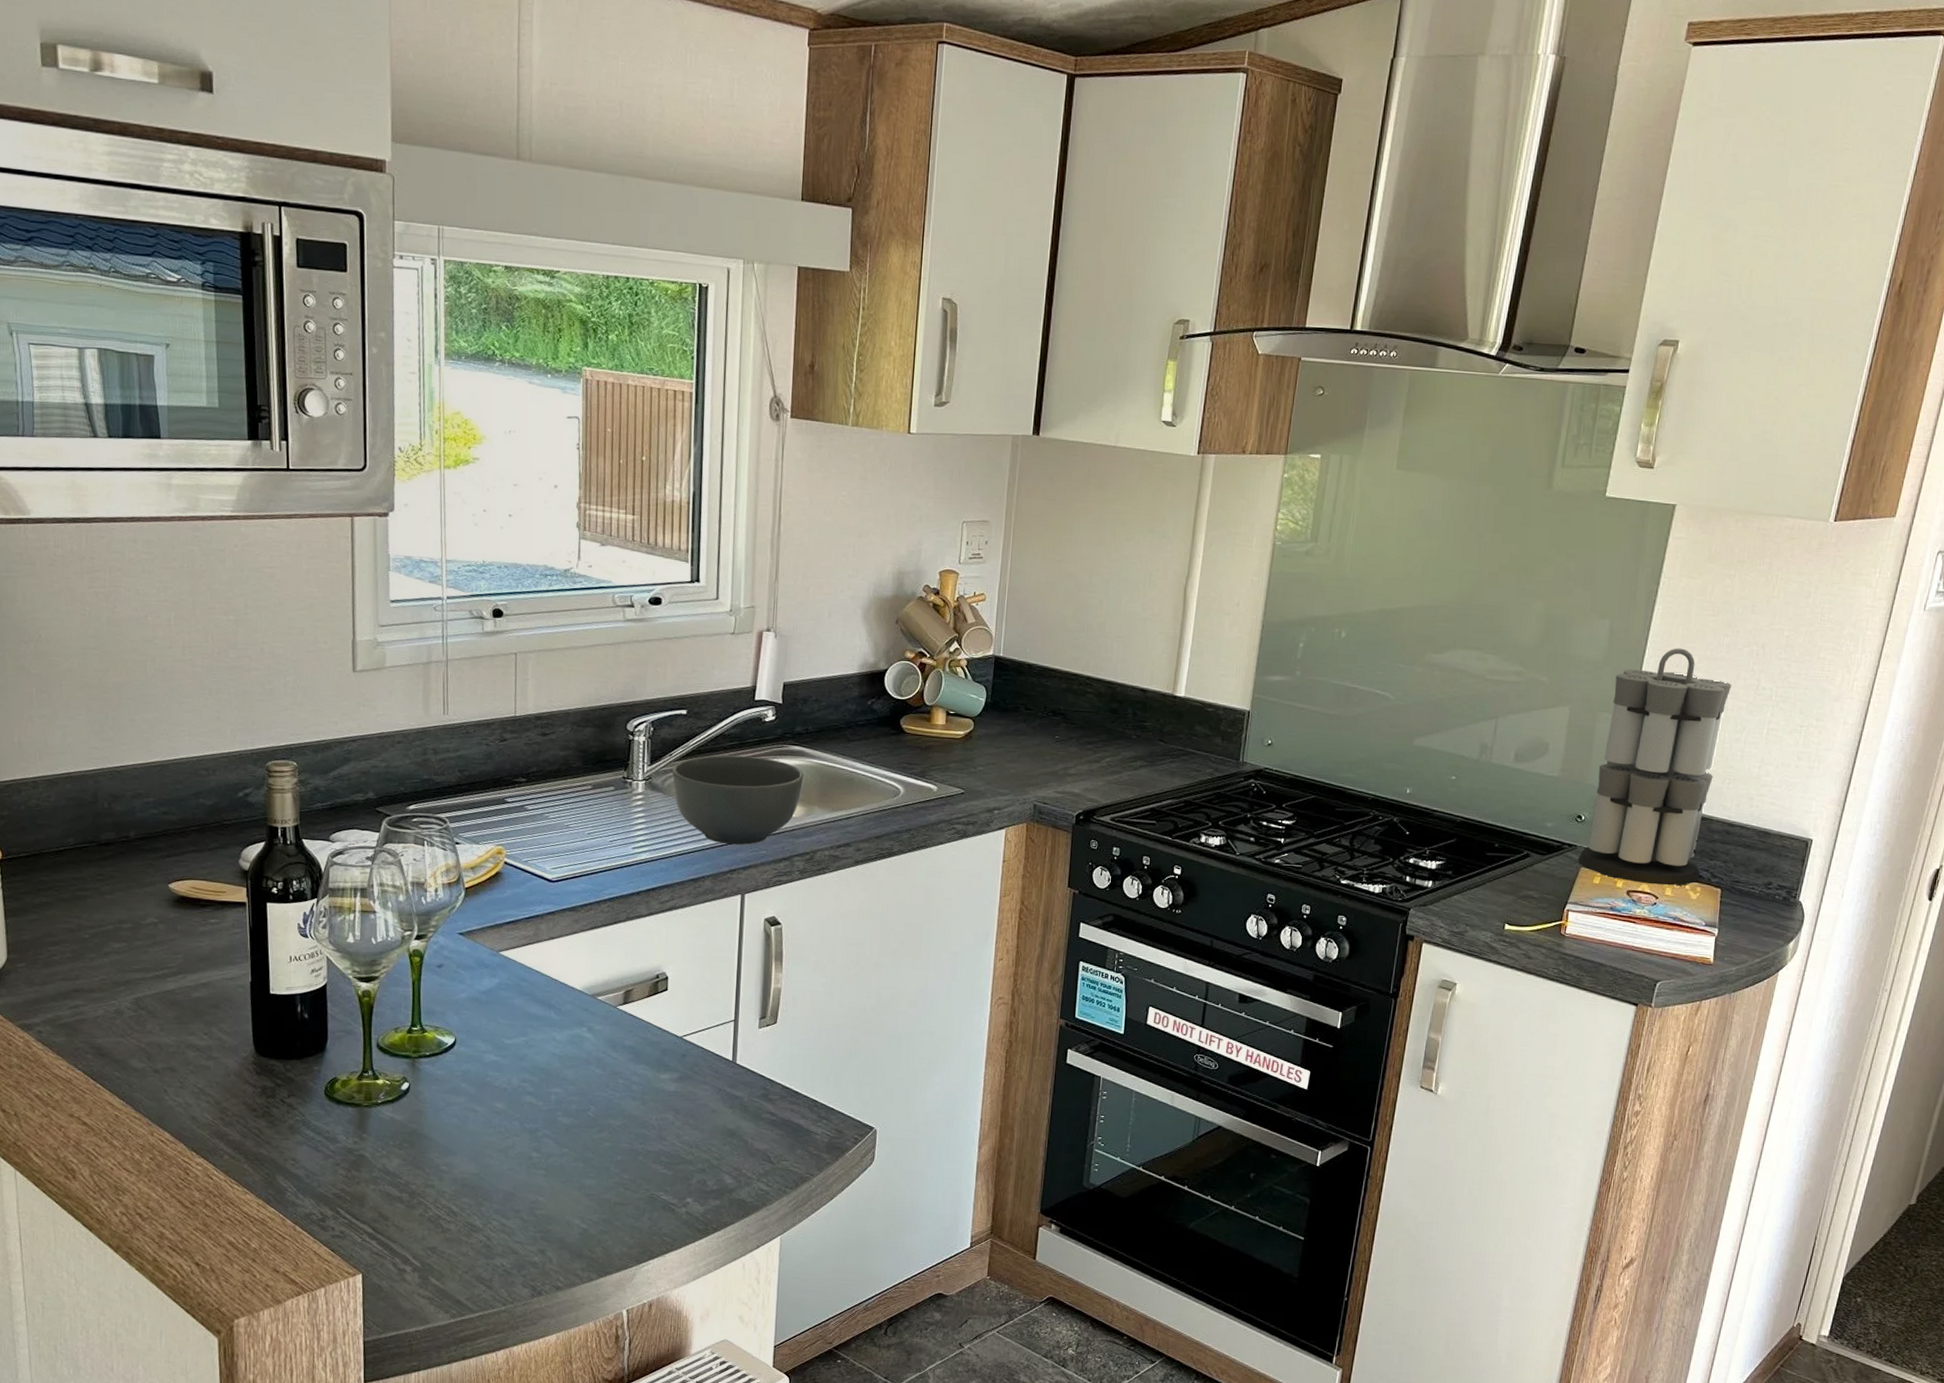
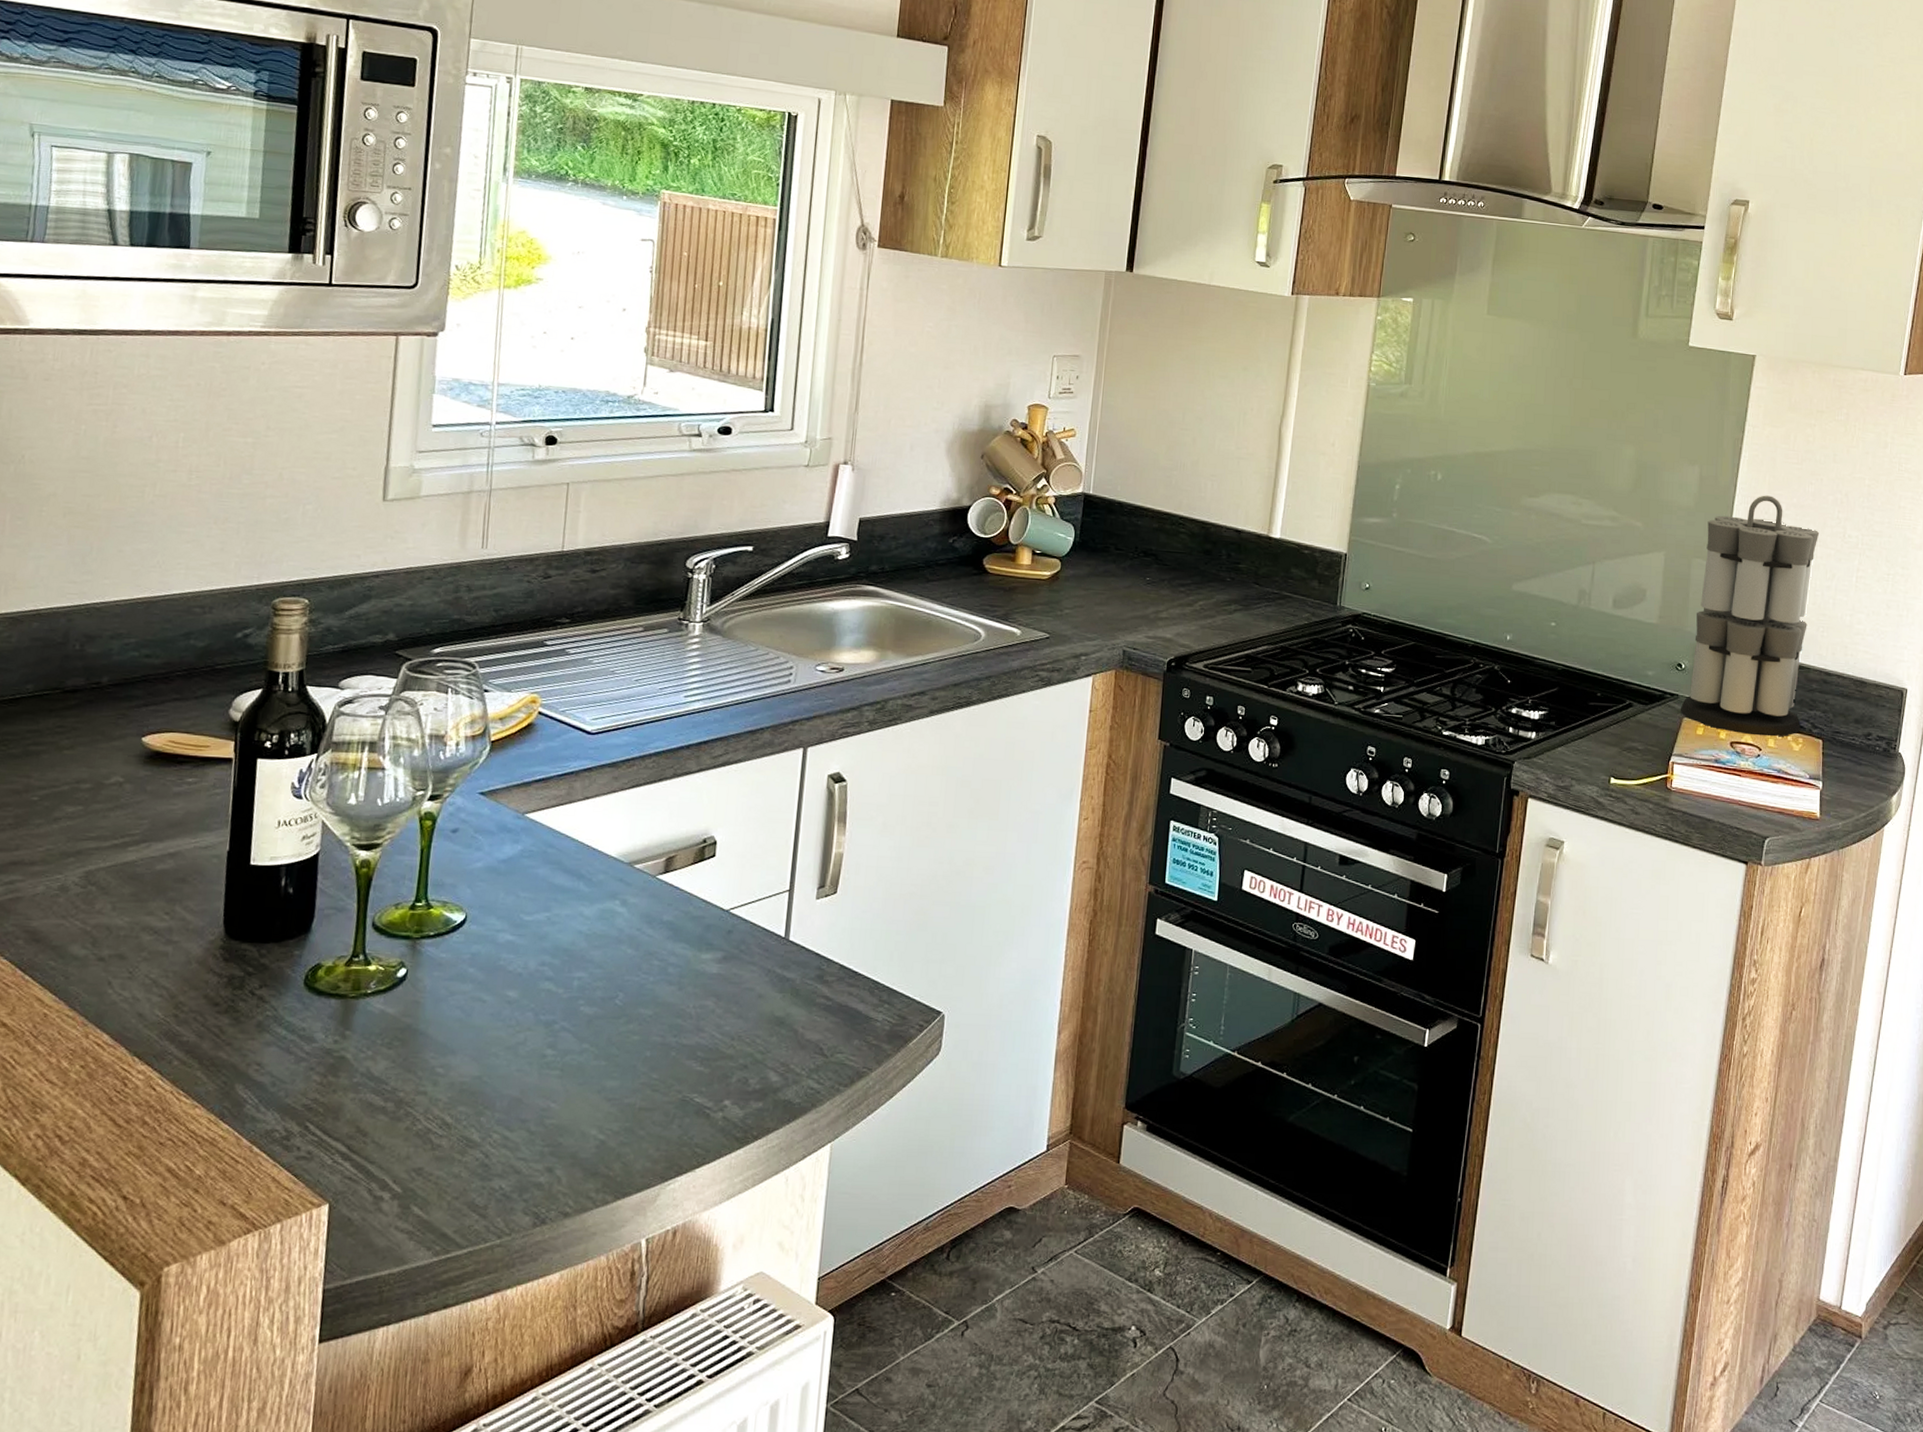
bowl: present [671,755,804,845] -> none [733,595,878,693]

